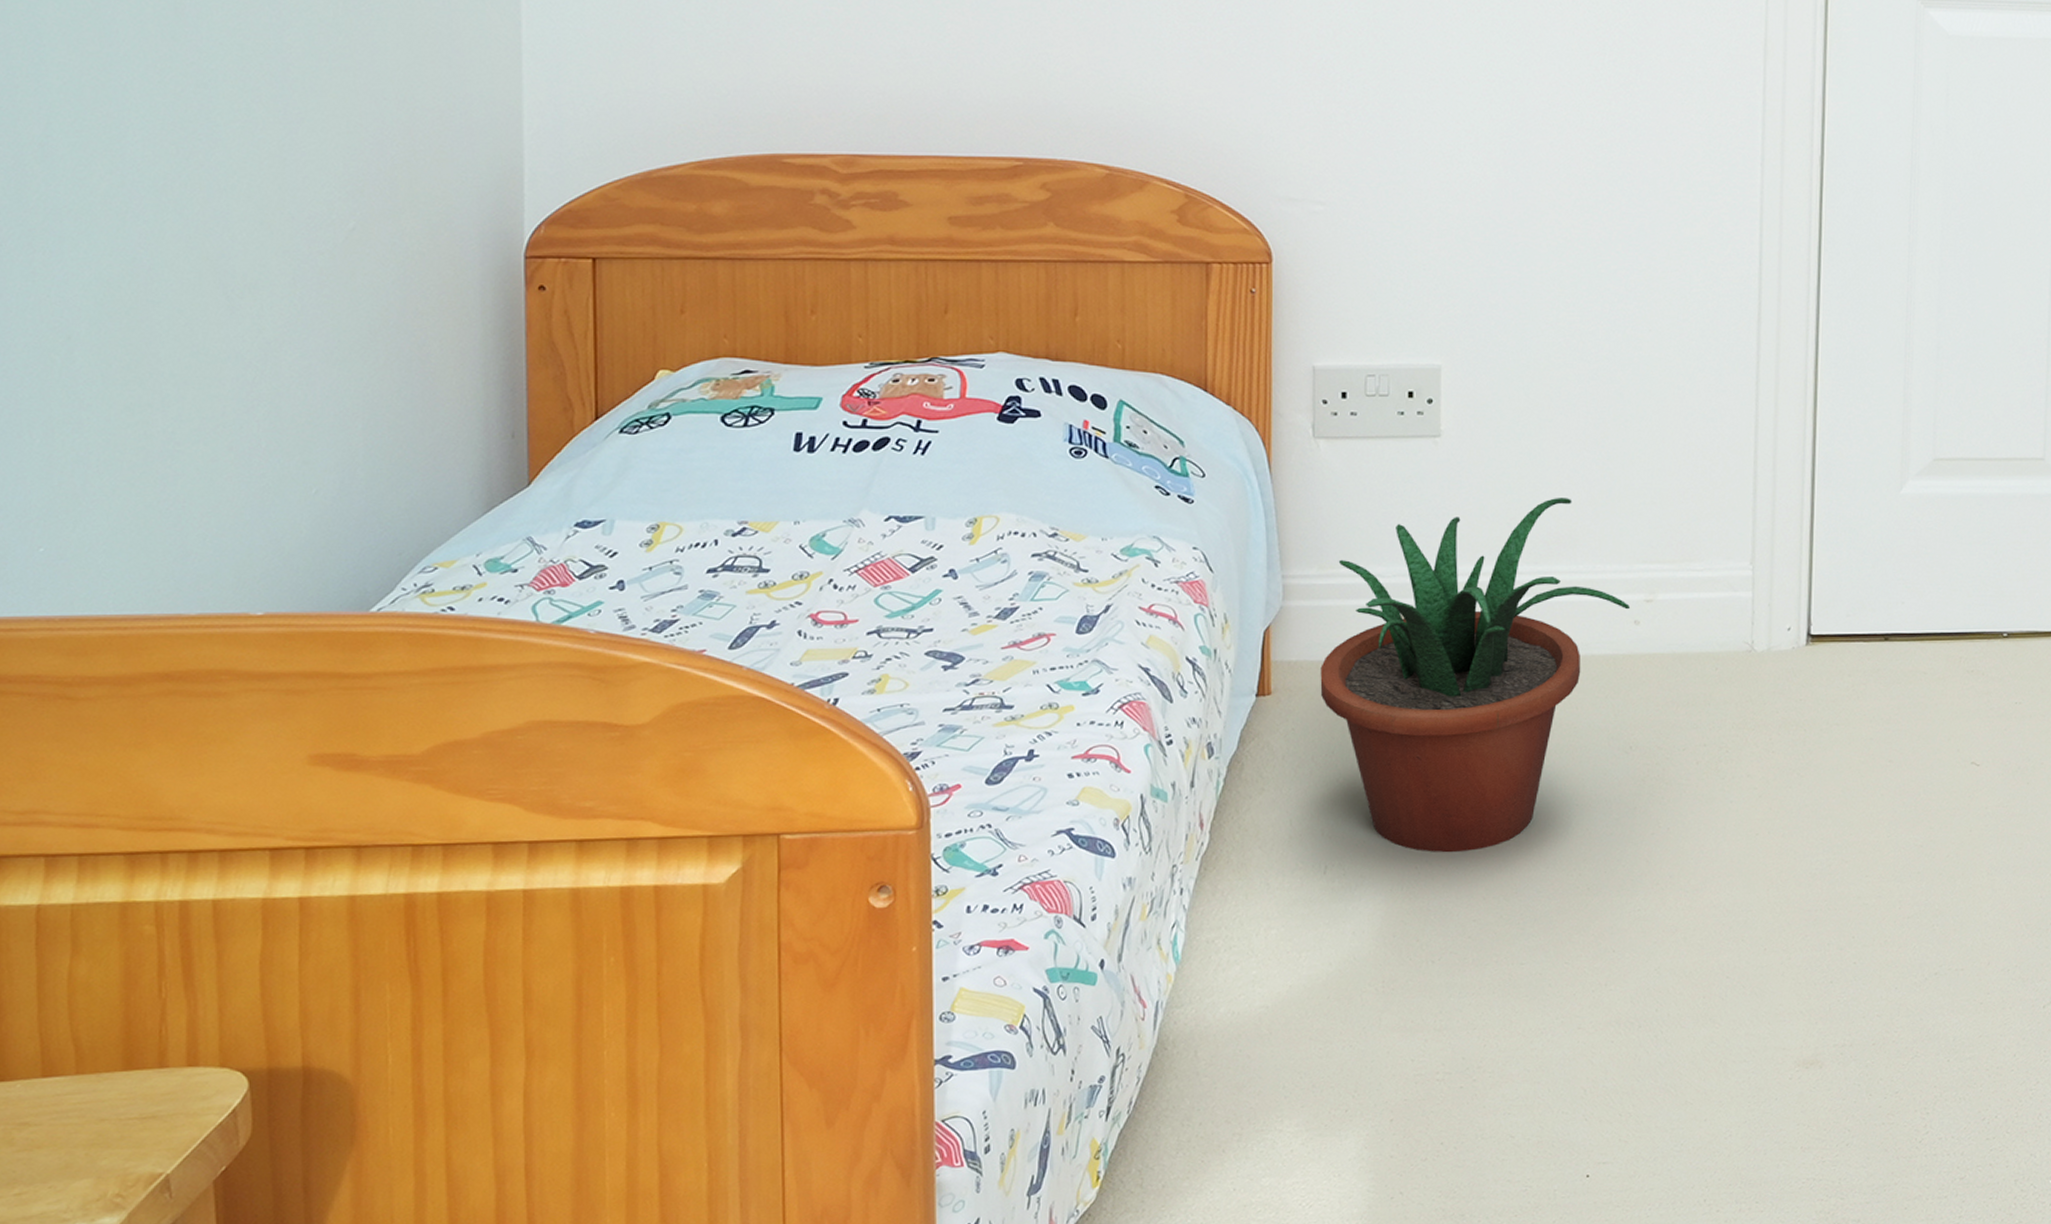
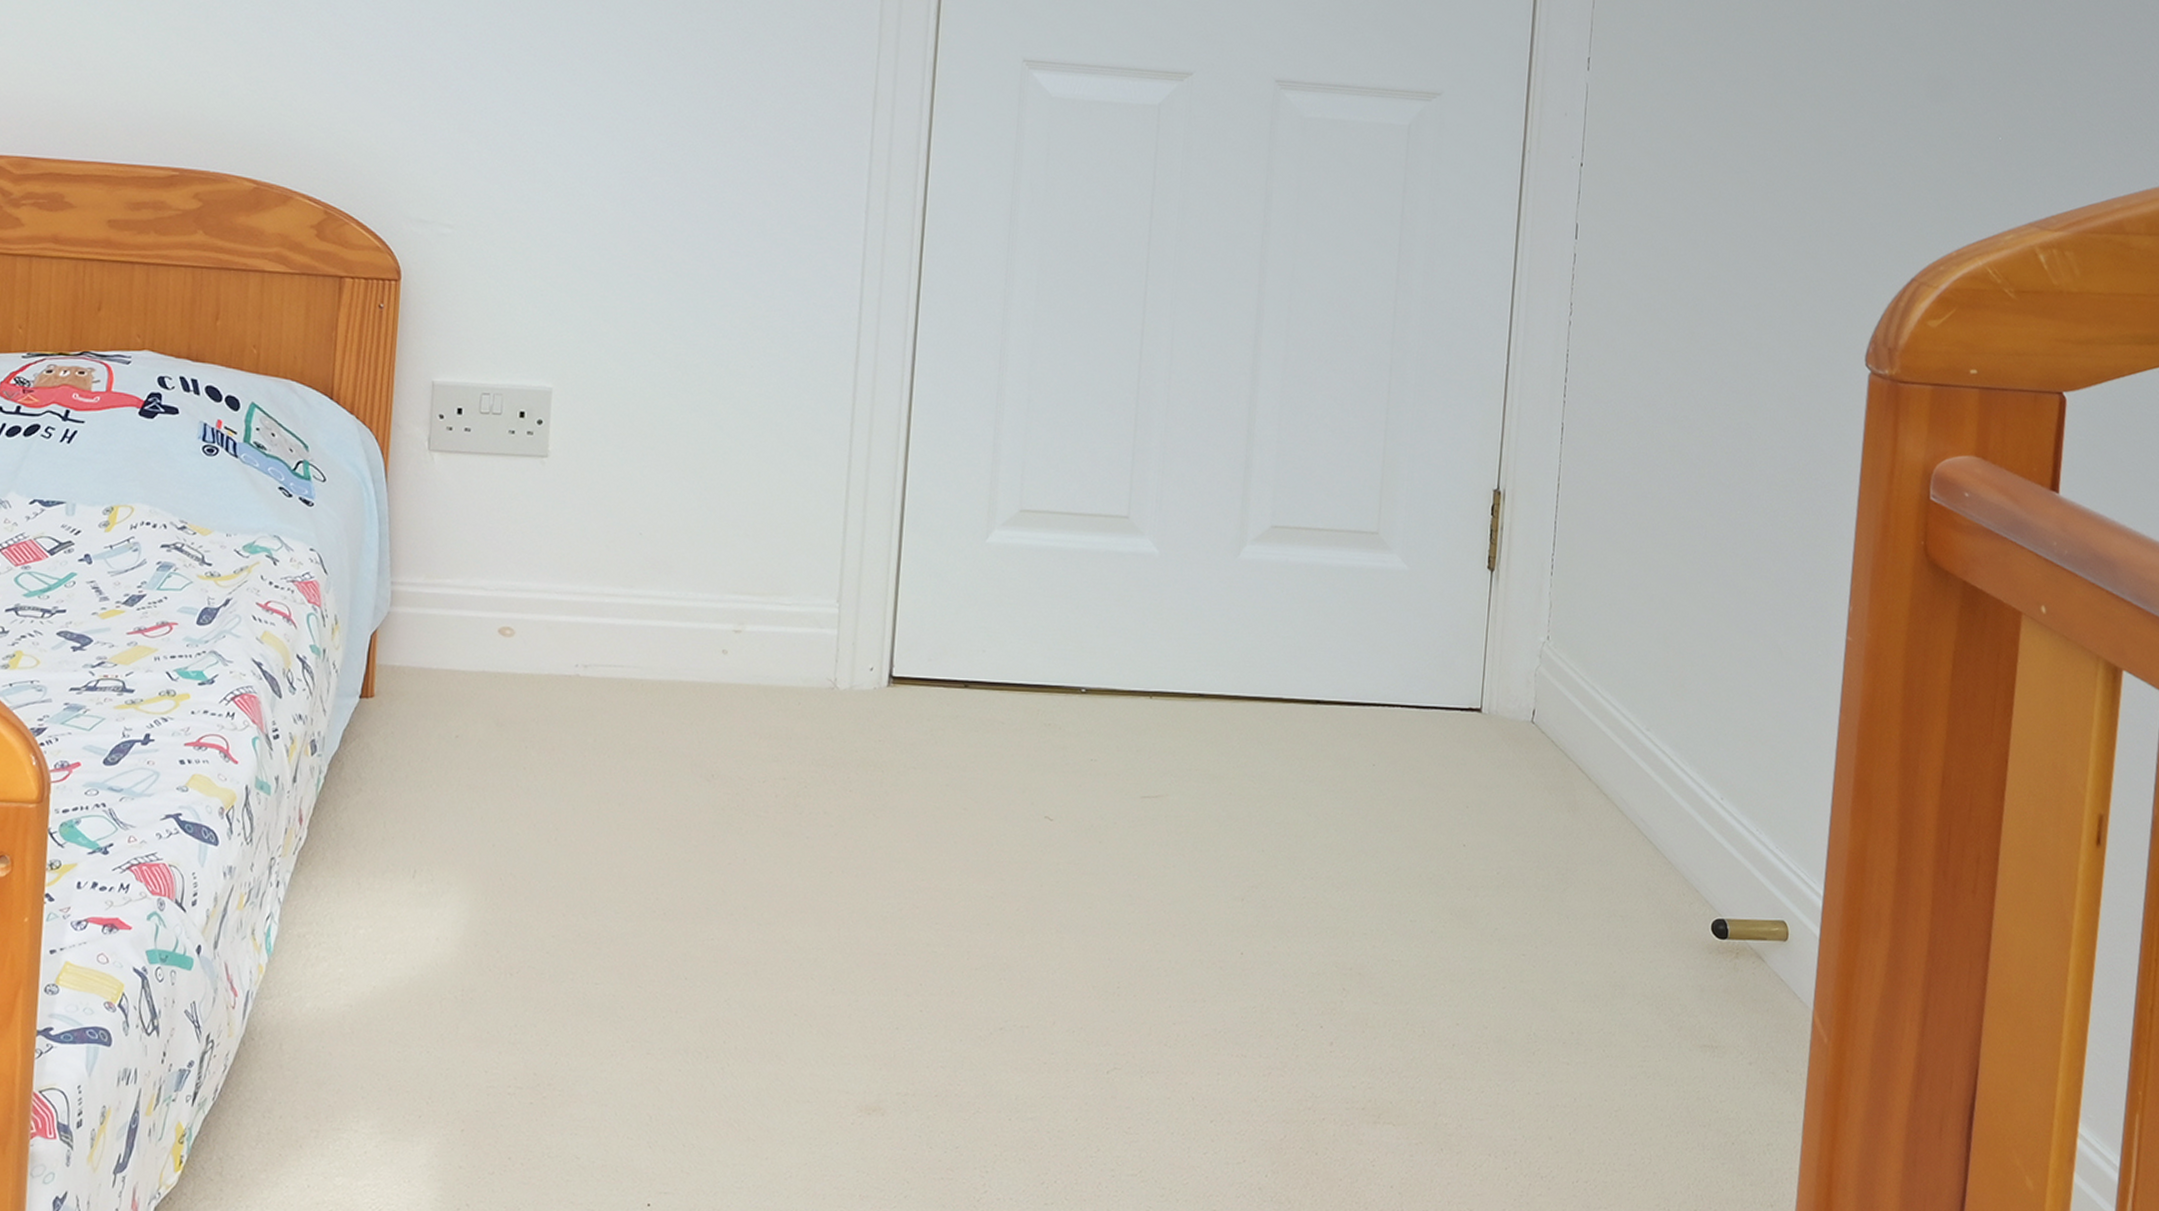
potted plant: present [1320,498,1631,853] -> none [420,524,720,867]

